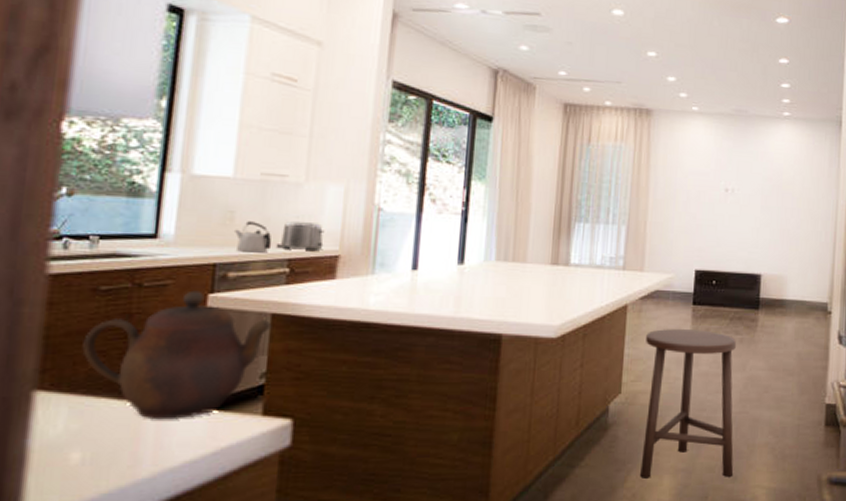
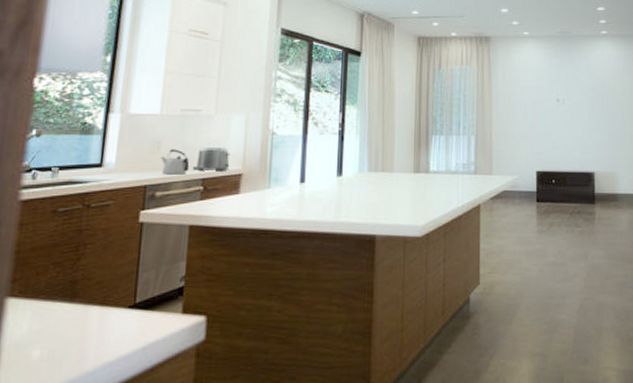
teapot: present [82,290,272,420] -> none [43,208,190,320]
bar stool: present [640,329,736,479] -> none [498,224,585,363]

